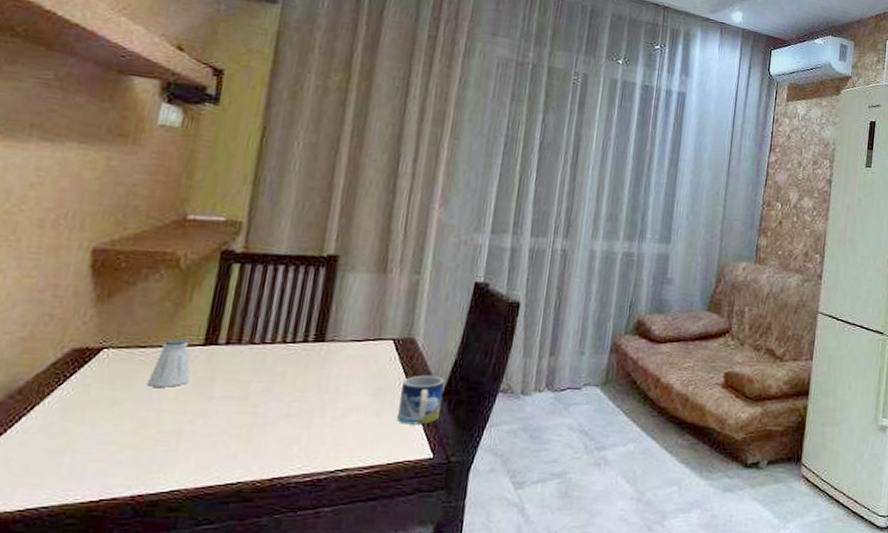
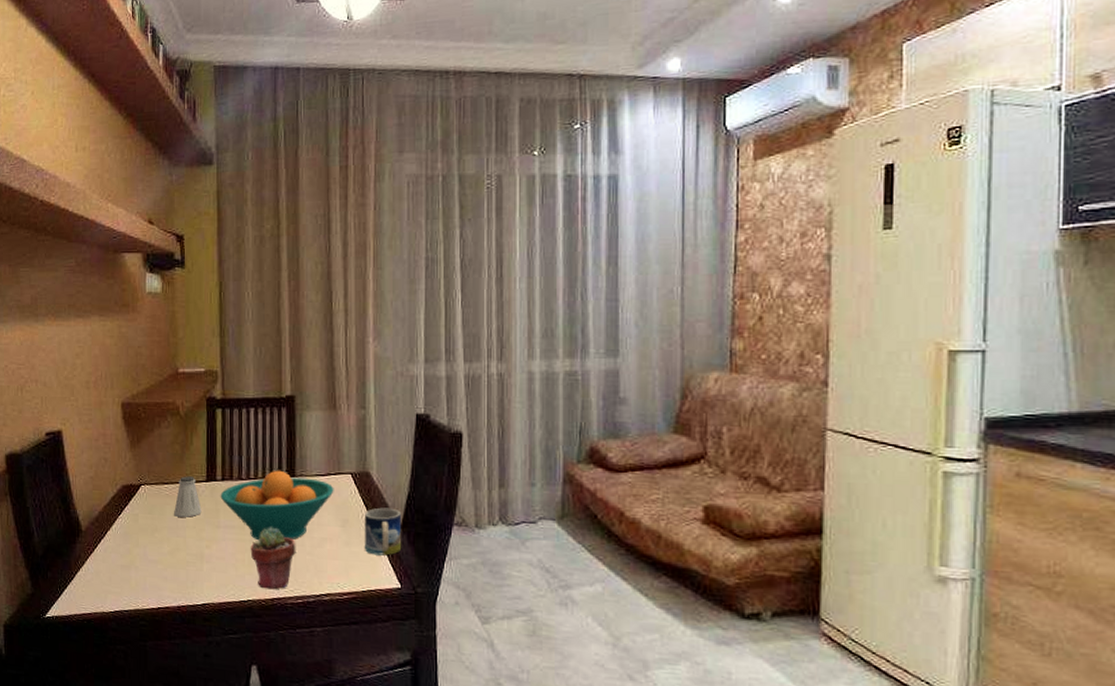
fruit bowl: none [220,334,371,413] -> present [220,470,334,541]
potted succulent: none [250,397,314,468] -> present [250,527,296,590]

